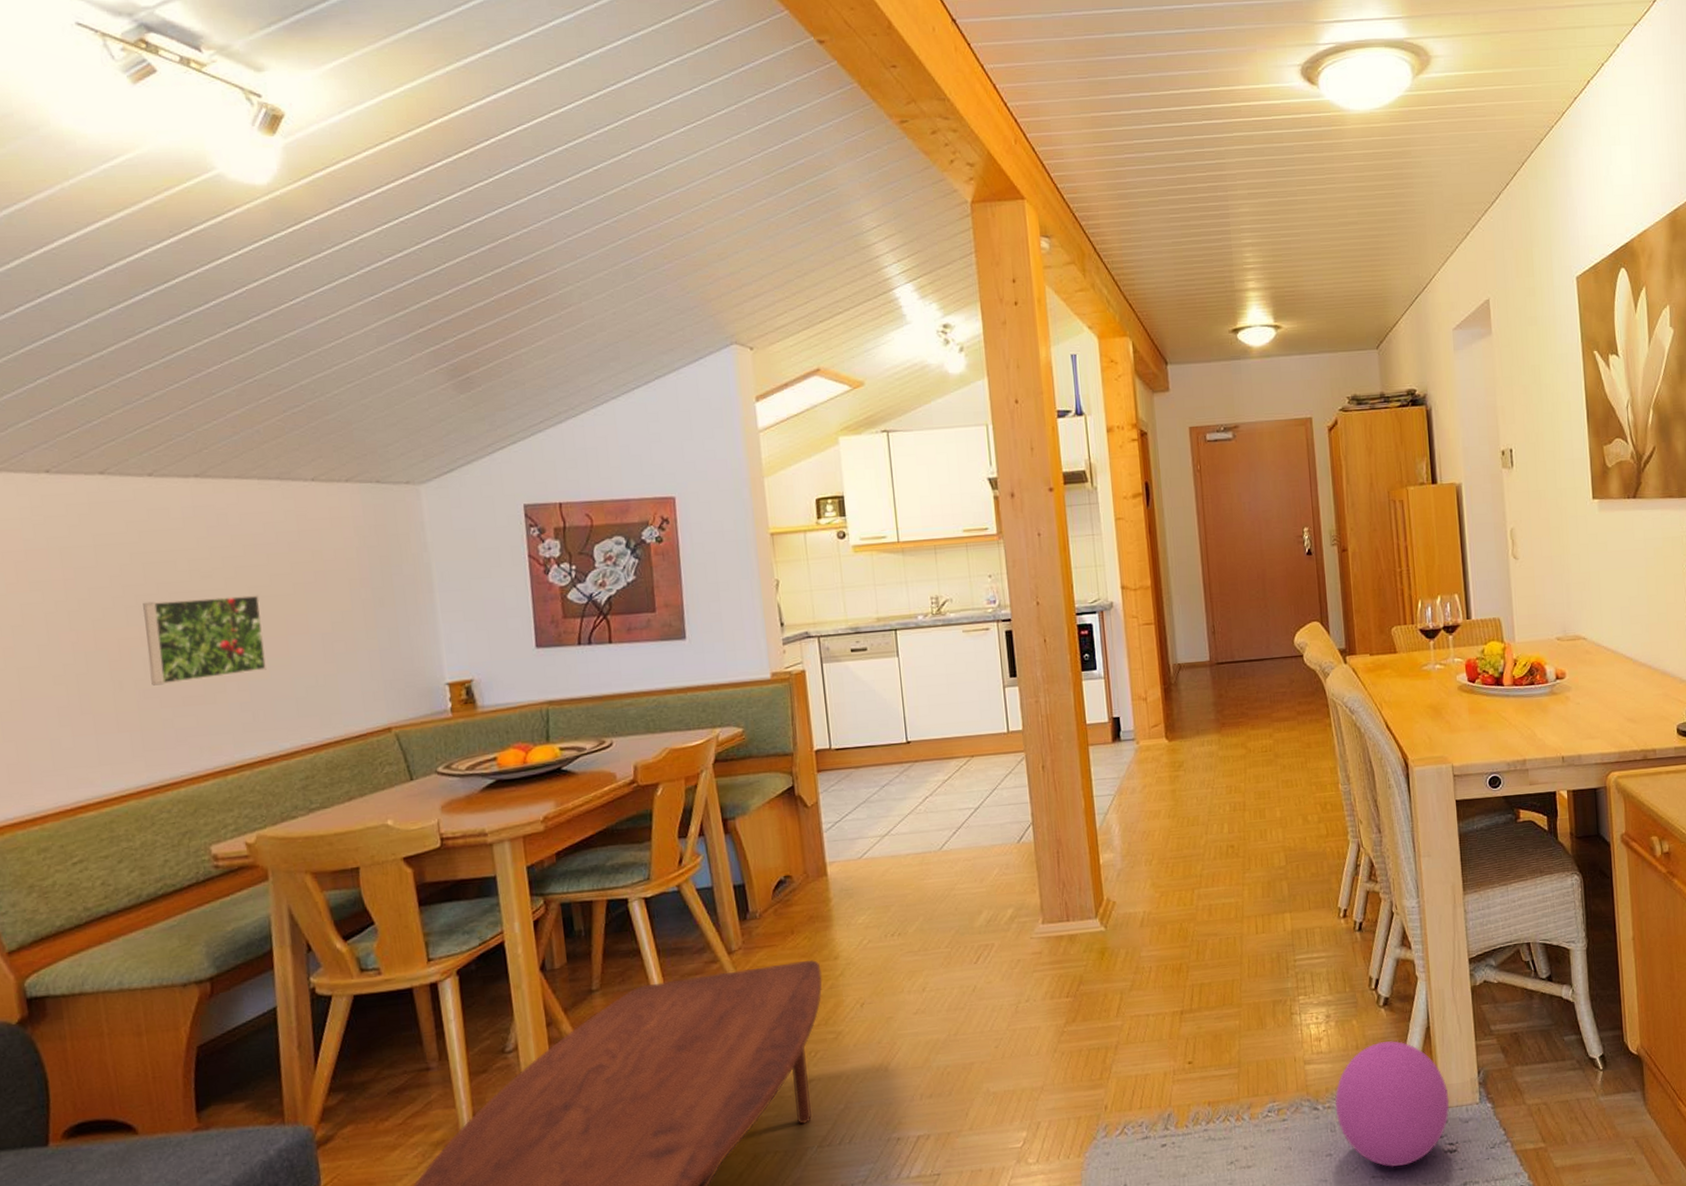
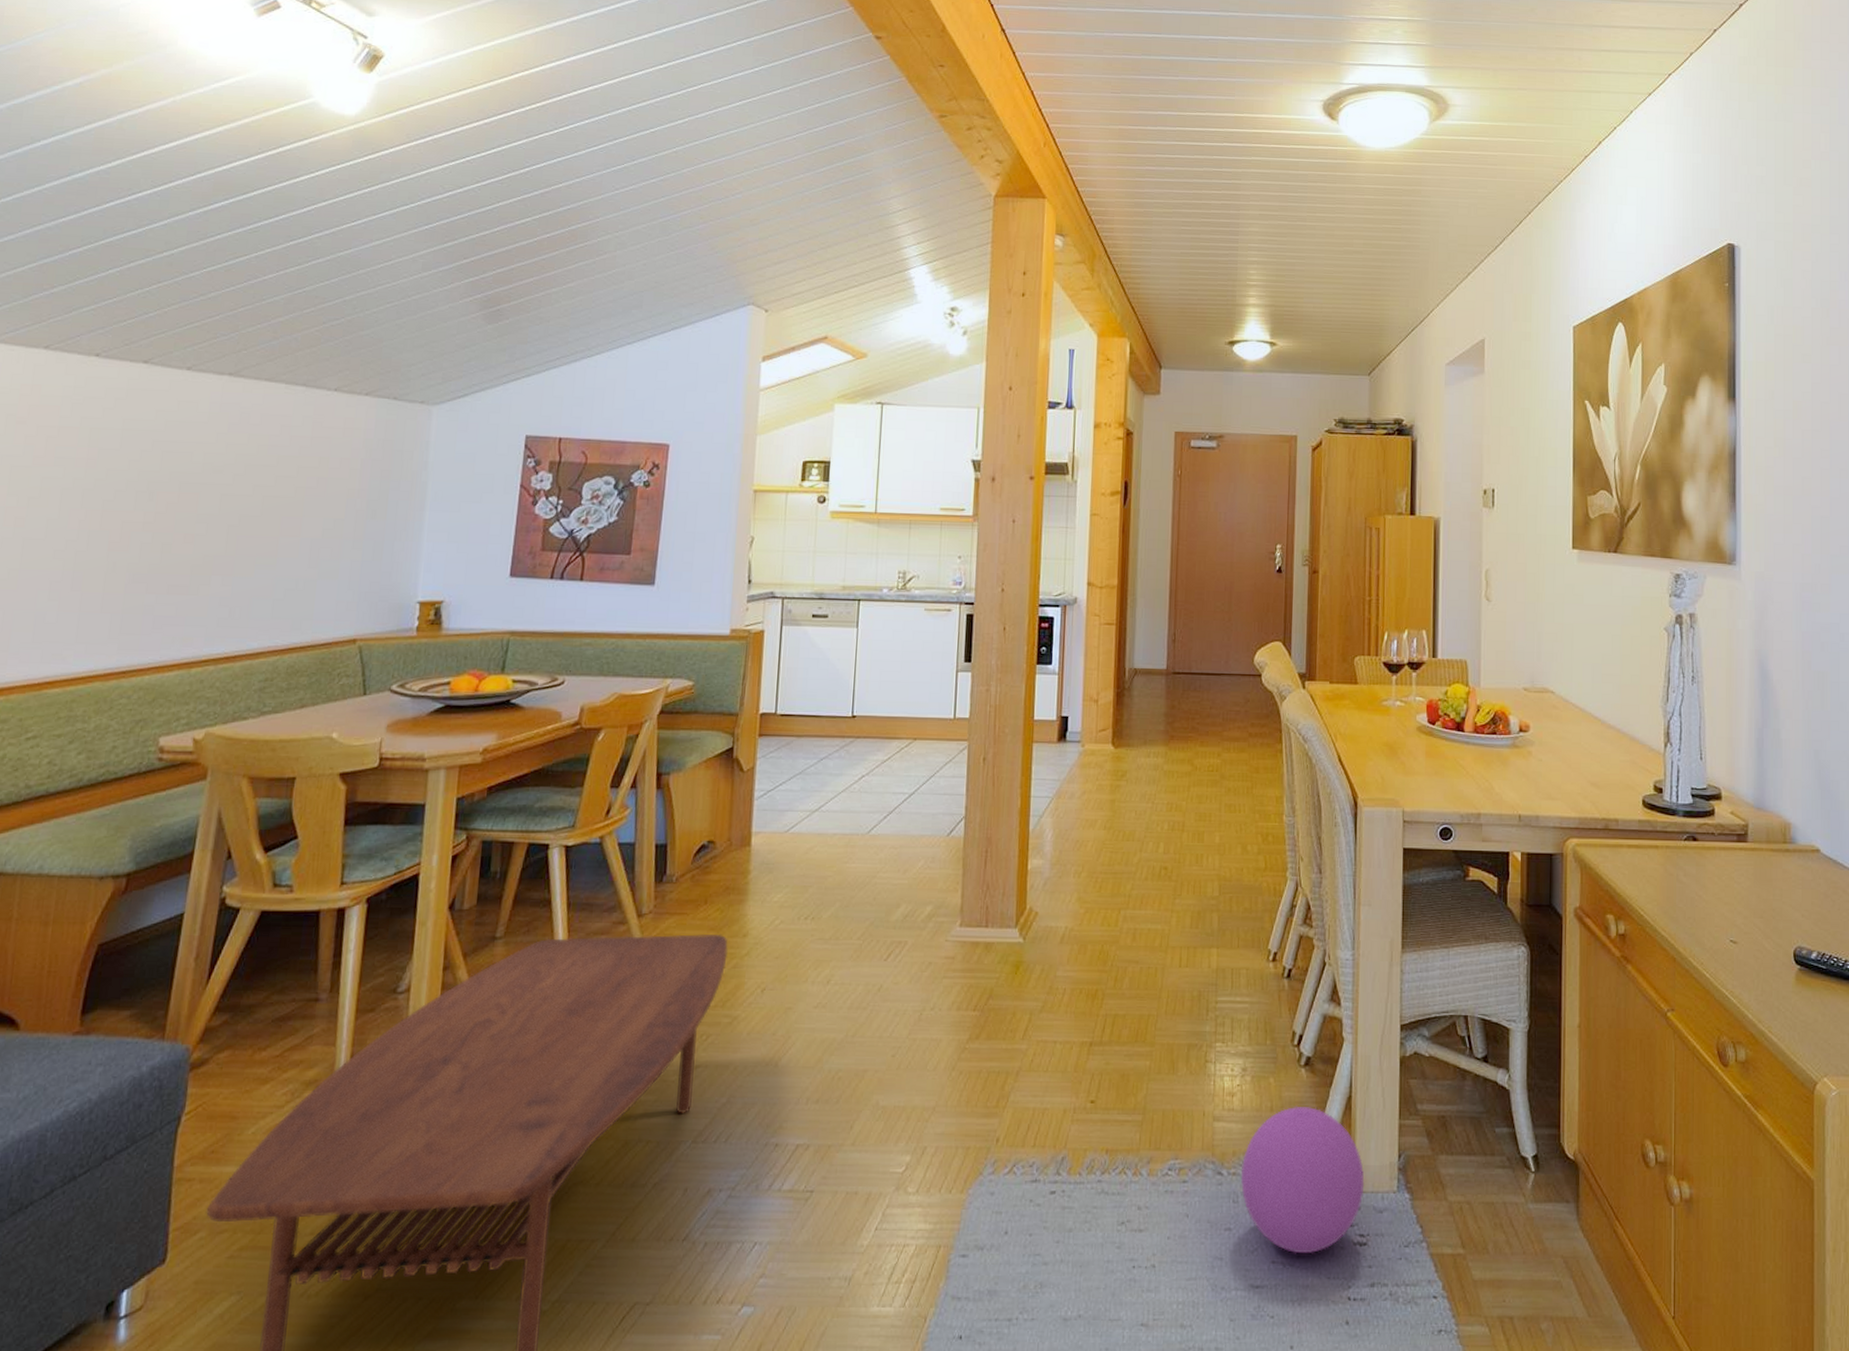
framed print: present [143,594,266,686] -> none [143,489,261,571]

